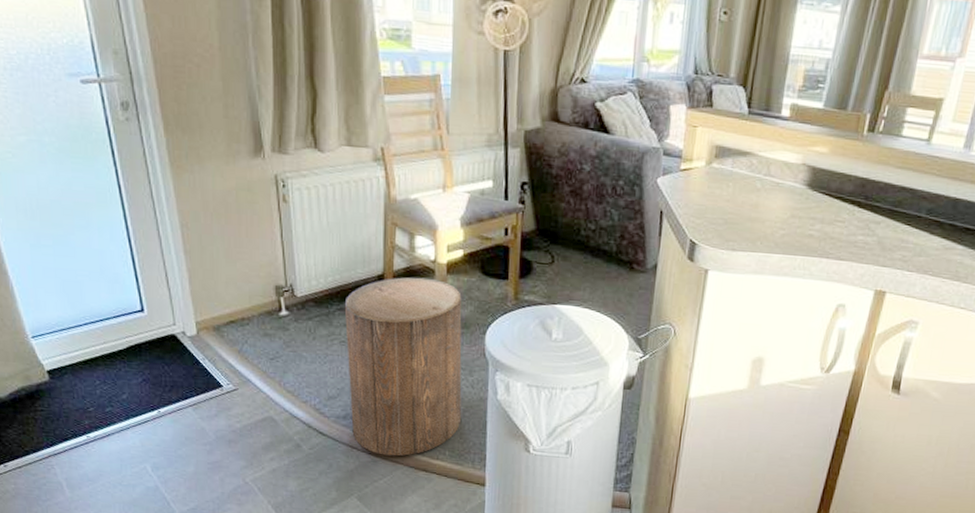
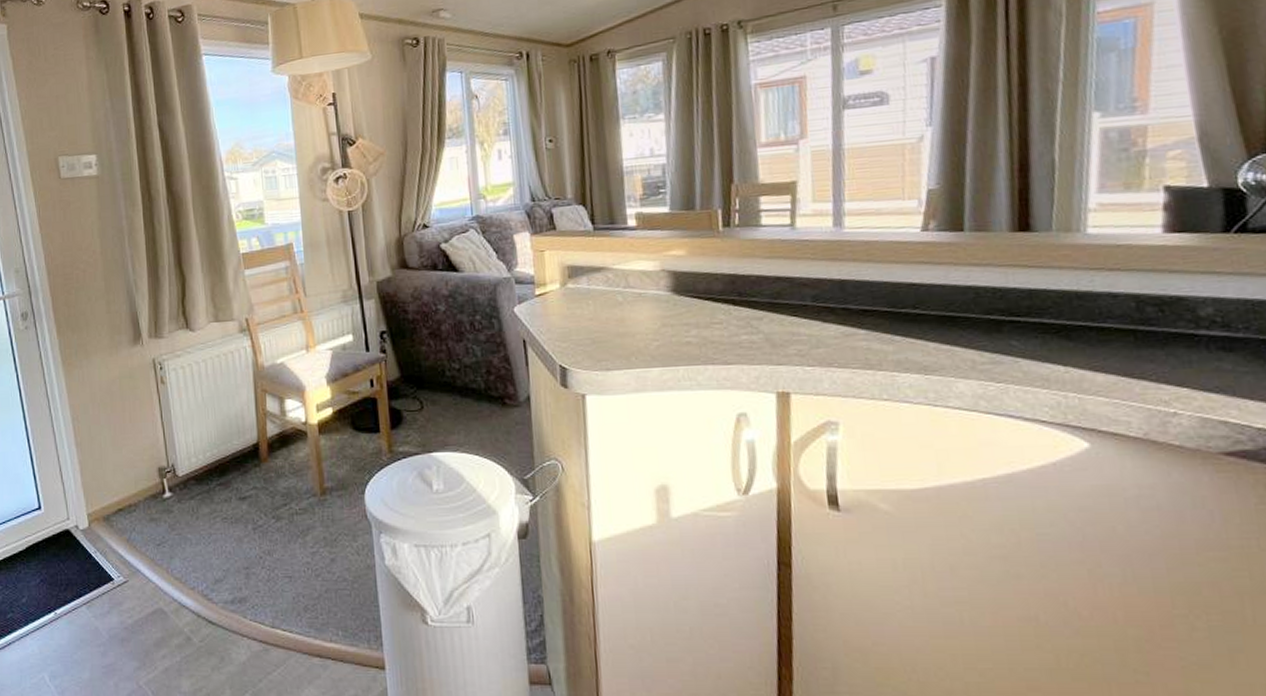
stool: present [344,276,462,457] -> none [223,441,351,642]

